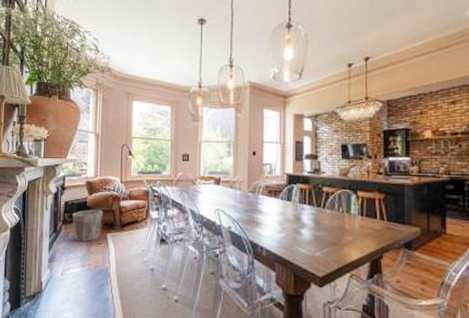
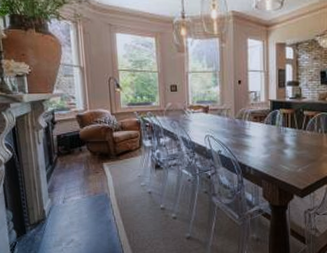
waste bin: present [72,209,104,242] -> none [66,141,98,172]

